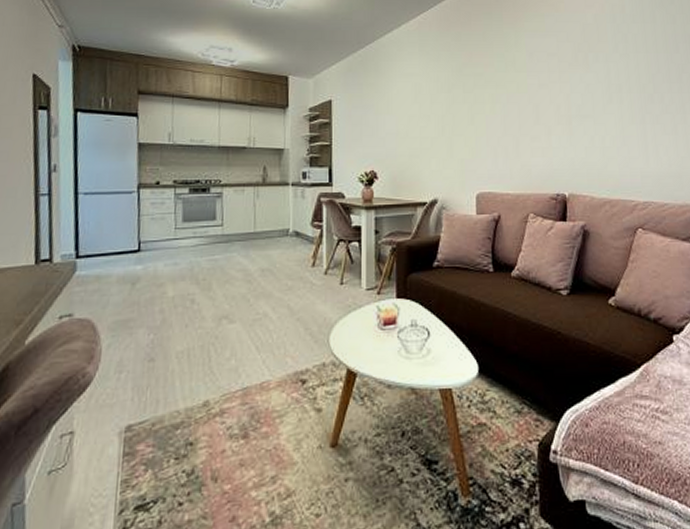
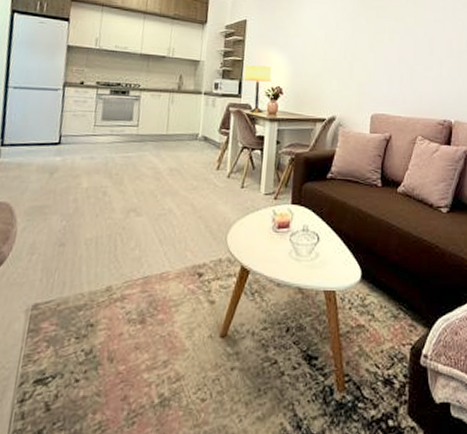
table lamp: none [333,149,364,202] -> present [243,65,272,114]

